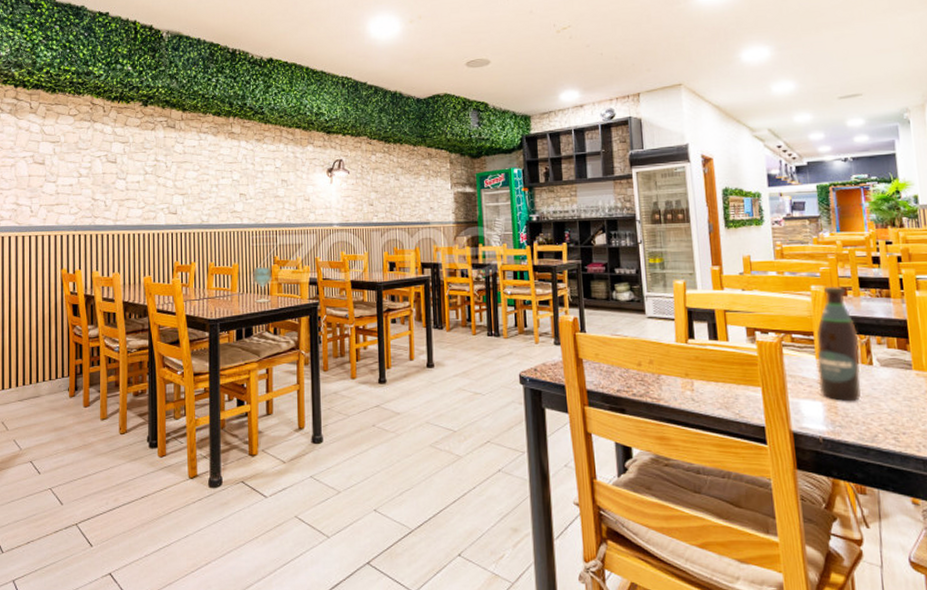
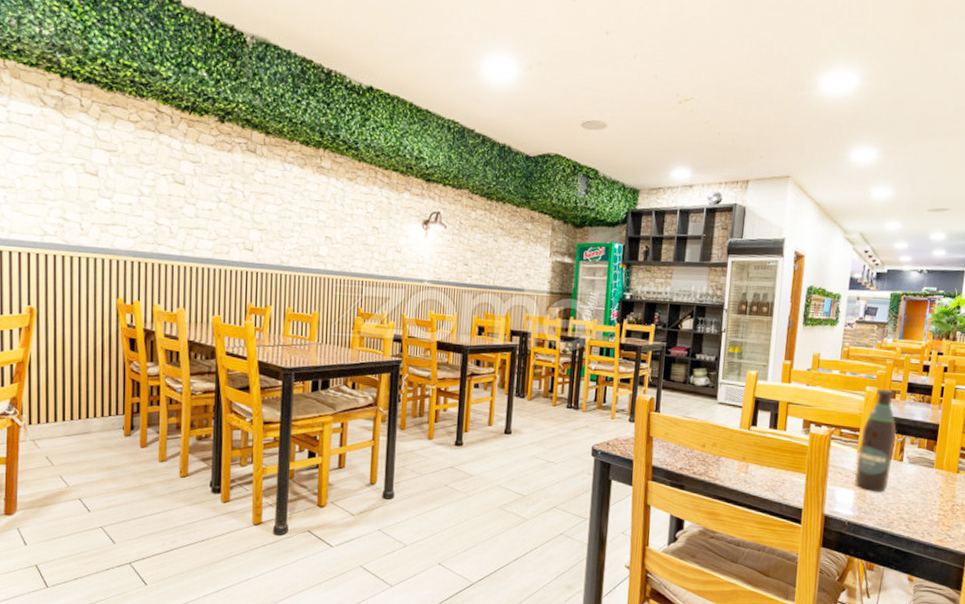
wine glass: present [252,267,272,304] -> none [332,318,355,356]

